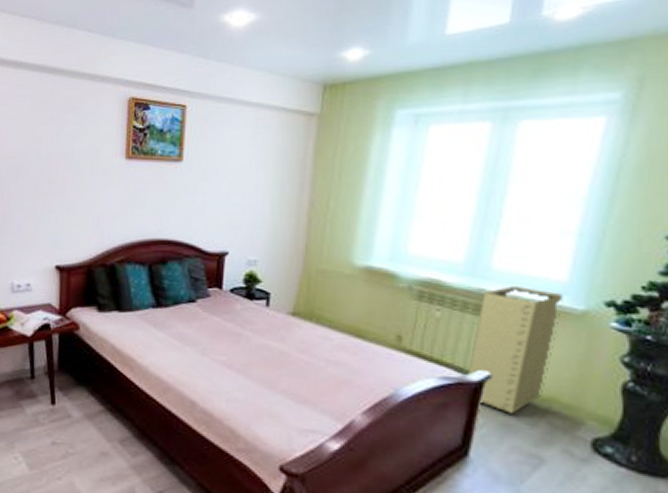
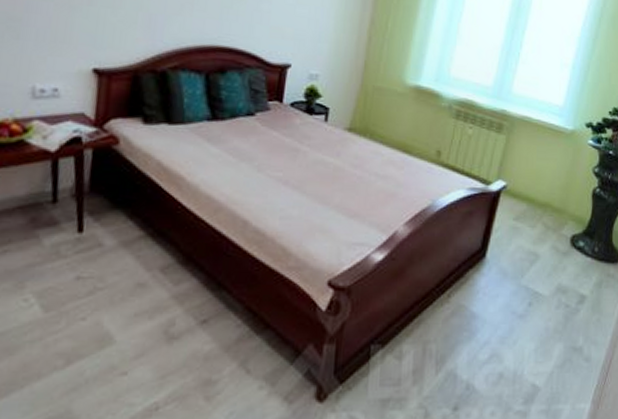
laundry hamper: present [467,286,563,414] -> none [489,108,560,218]

